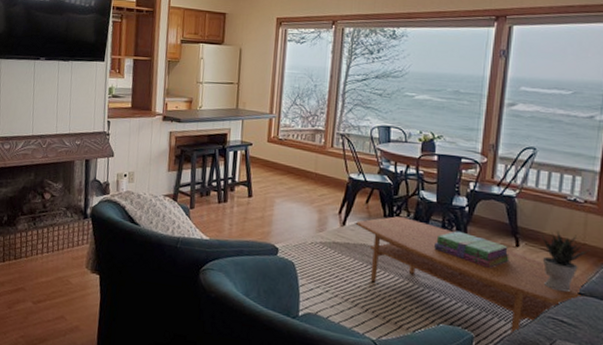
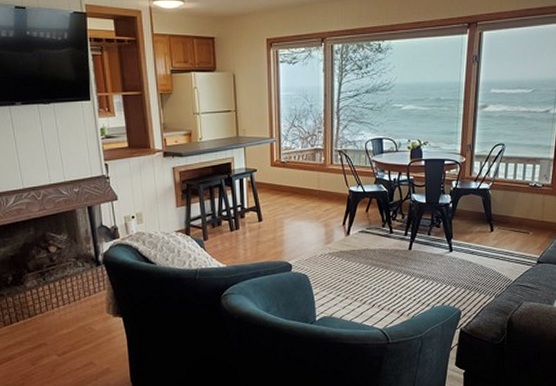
coffee table: present [356,216,589,336] -> none [359,220,546,305]
stack of books: present [434,231,511,268] -> none [426,225,487,253]
potted plant: present [541,231,591,293] -> none [510,214,547,263]

